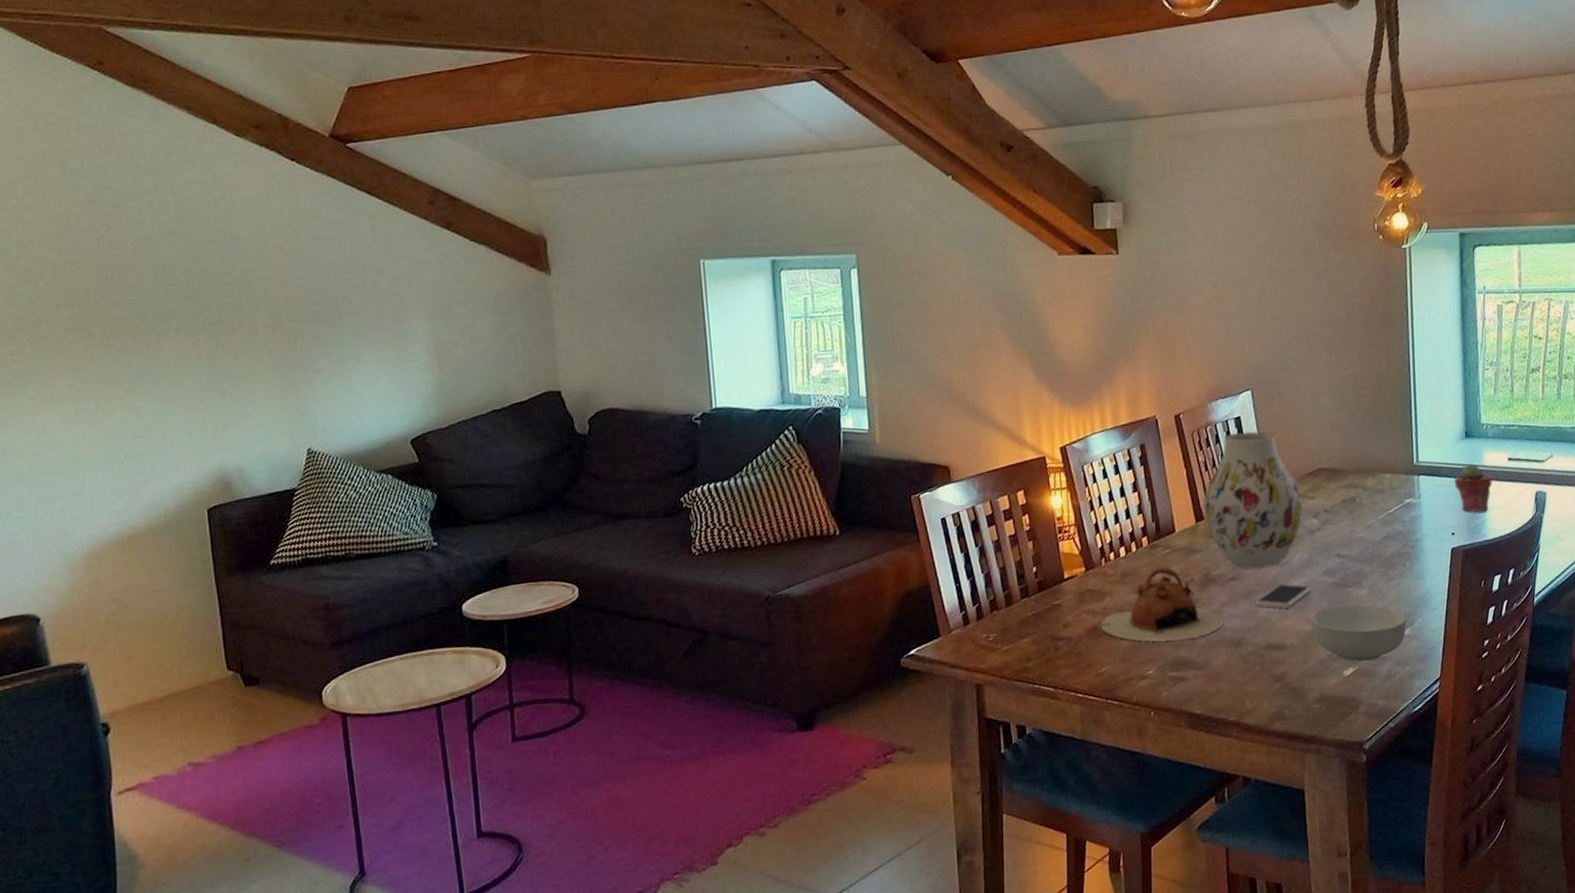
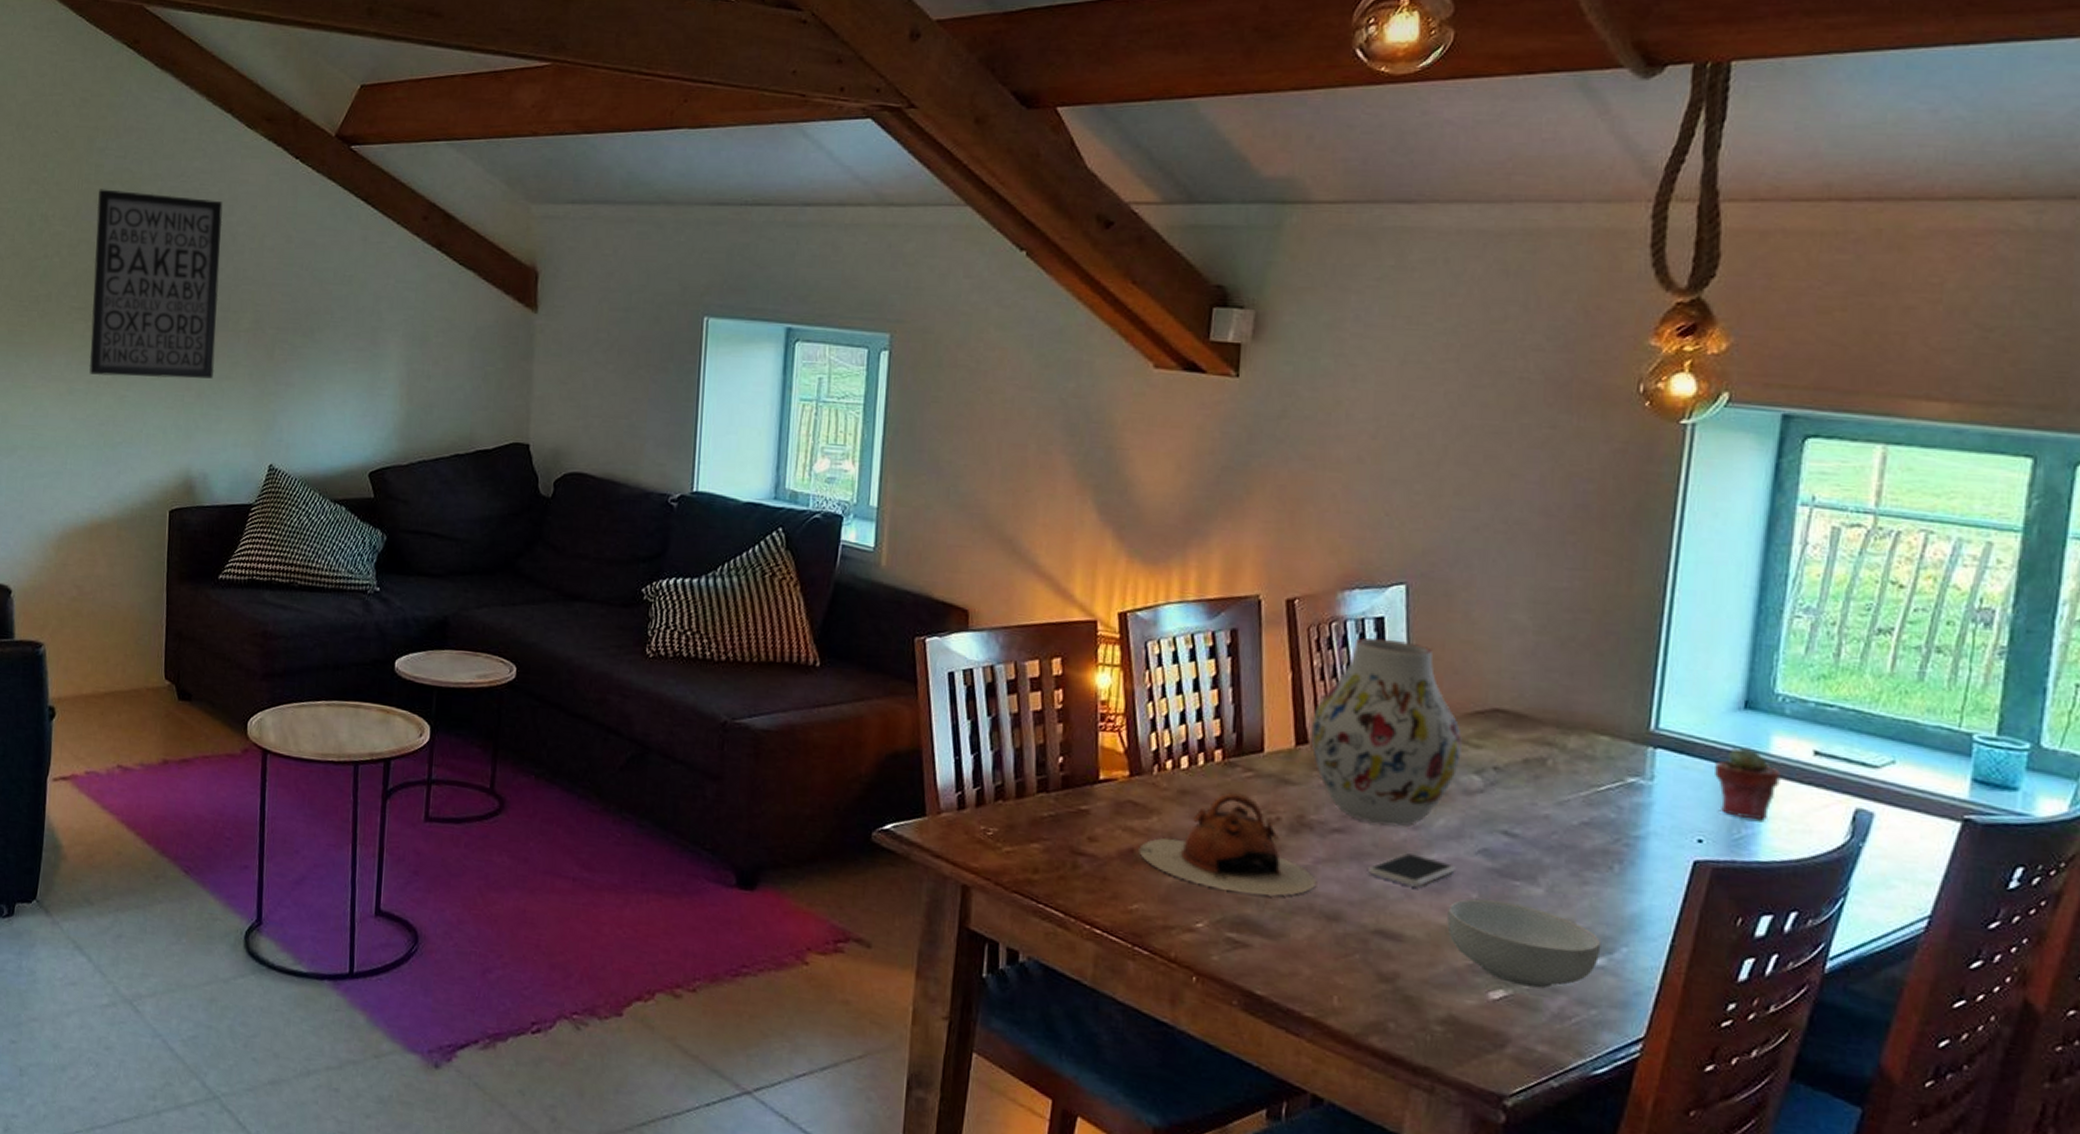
wall art: none [79,207,236,392] -> present [89,189,223,379]

